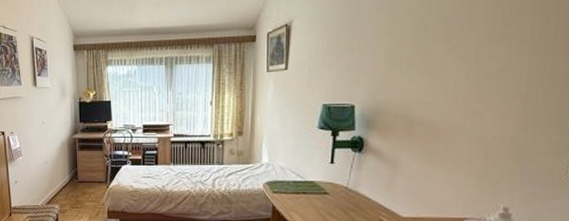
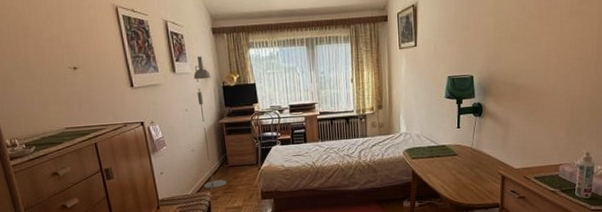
floor lamp: none [53,72,76,204] -> present [193,56,227,190]

